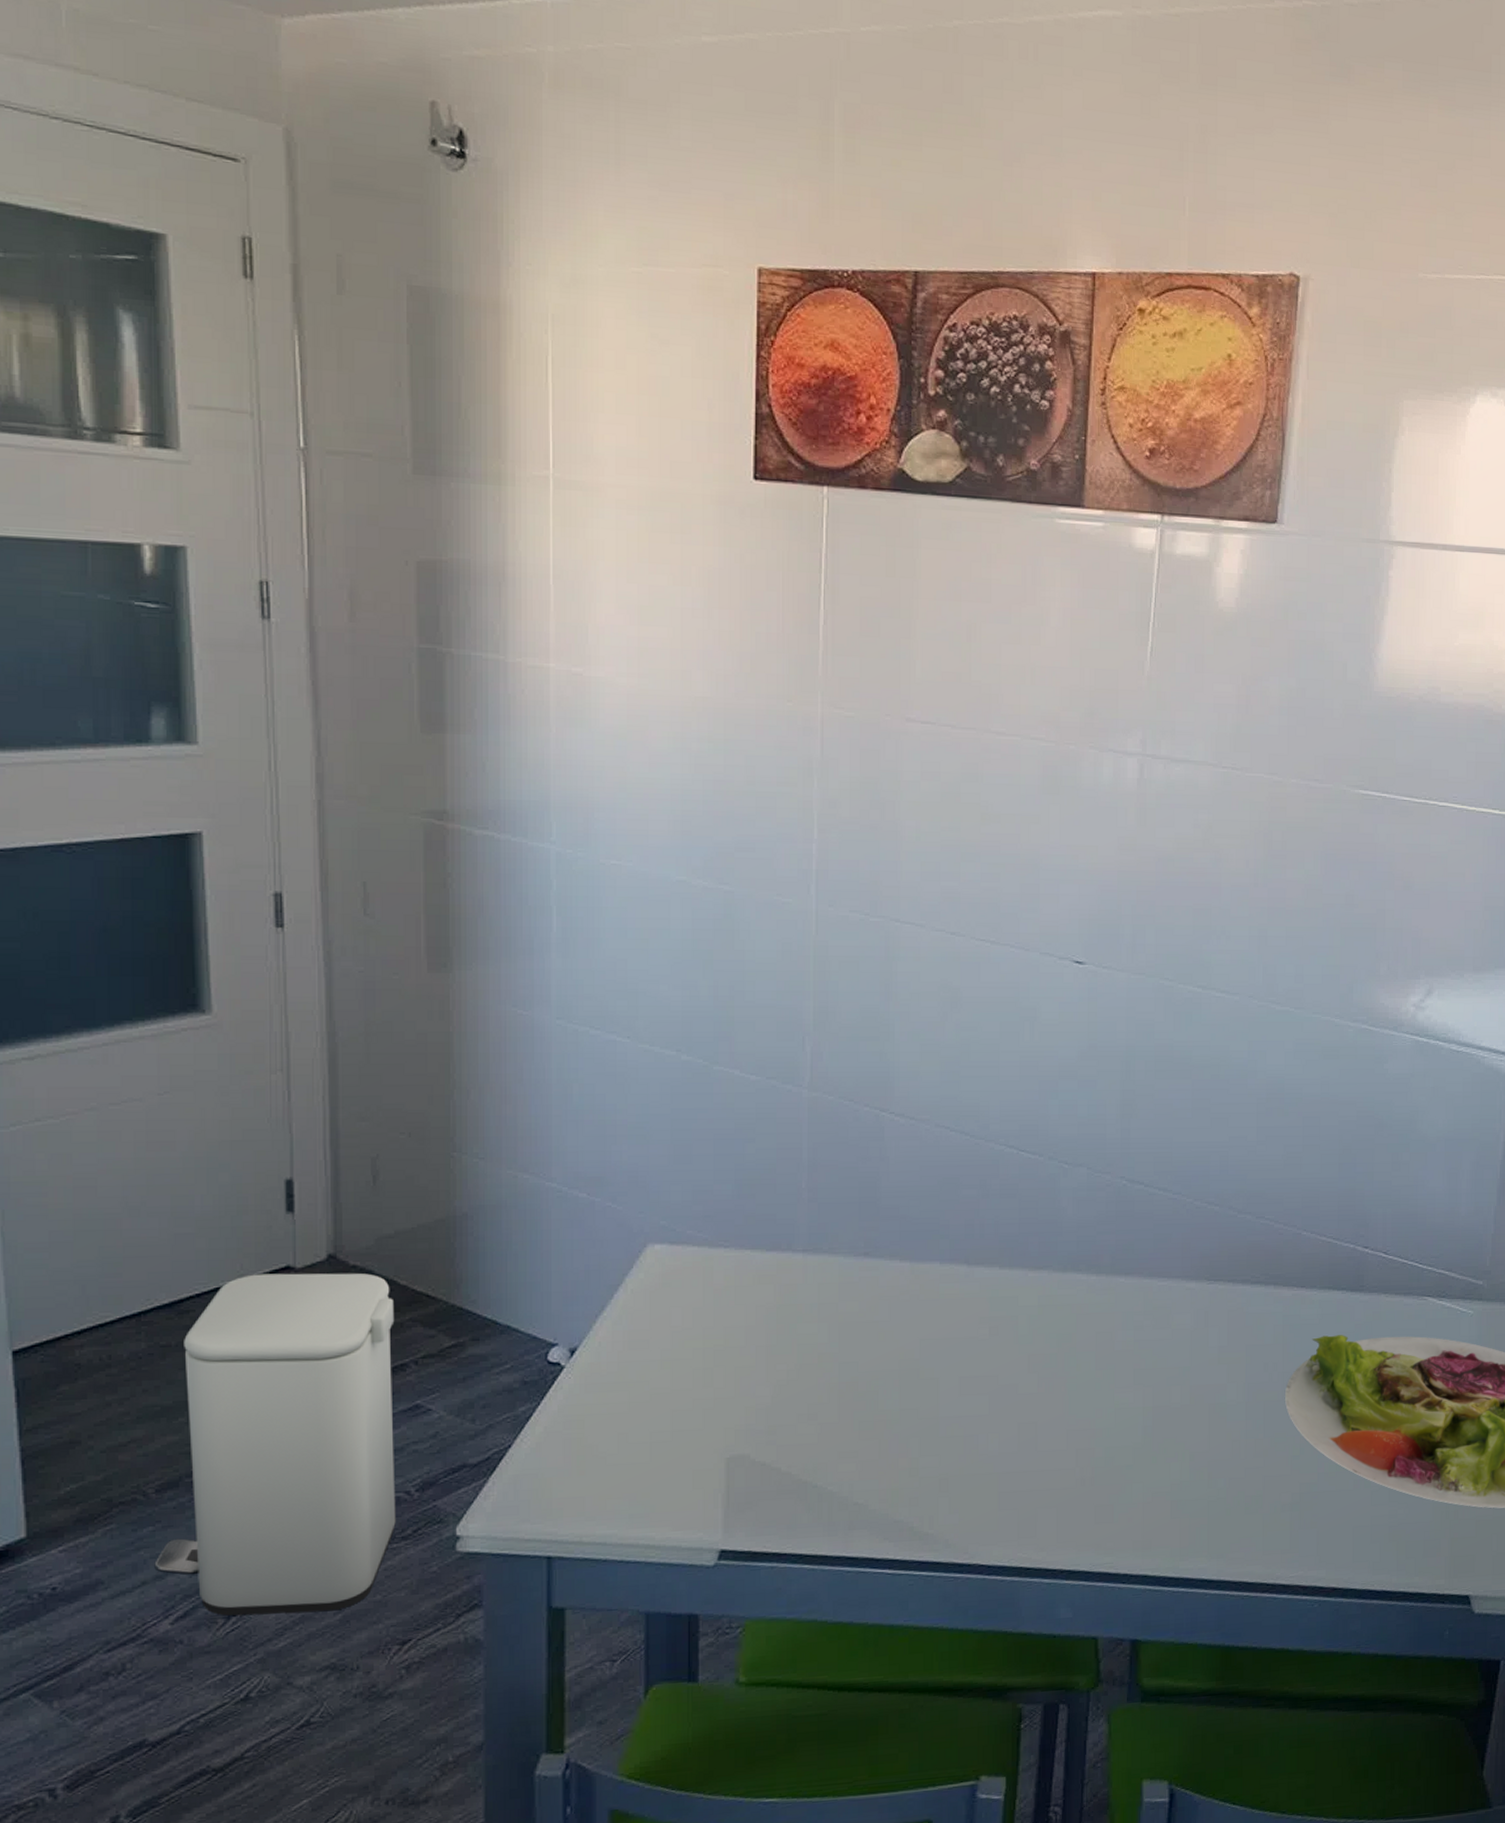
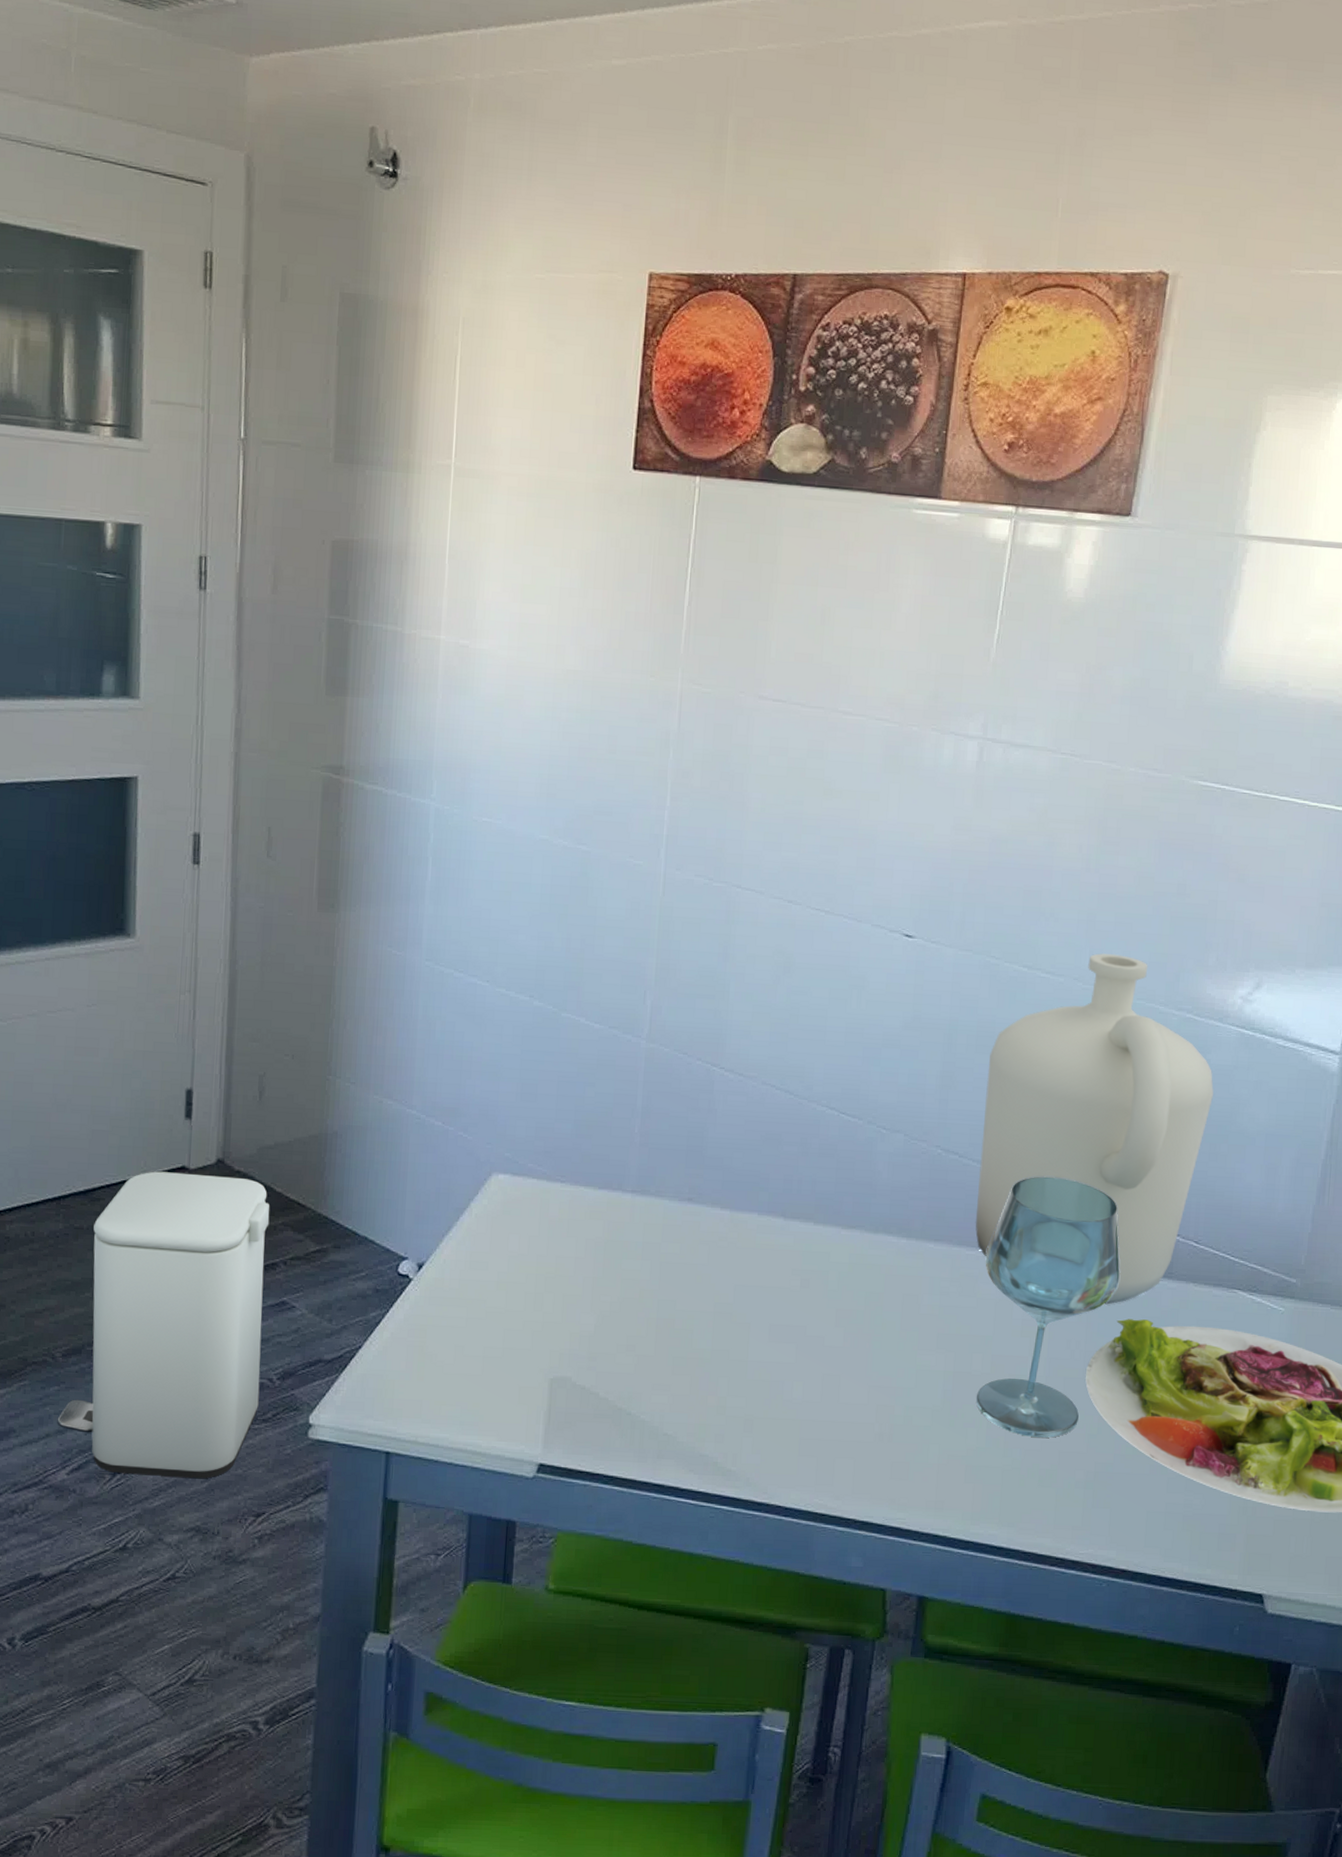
water jug: none [1165,968,1393,1324] -> present [975,952,1214,1305]
wine glass: none [1178,1199,1312,1465] -> present [976,1176,1120,1438]

